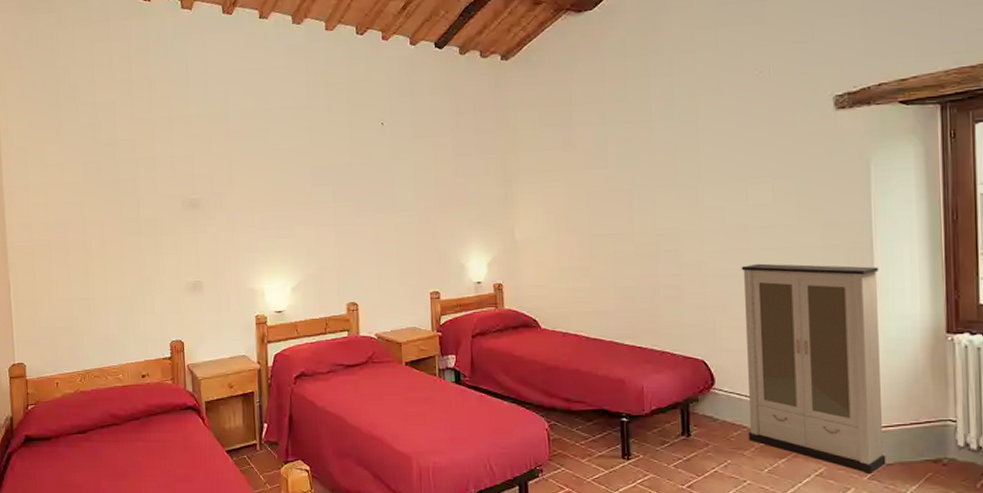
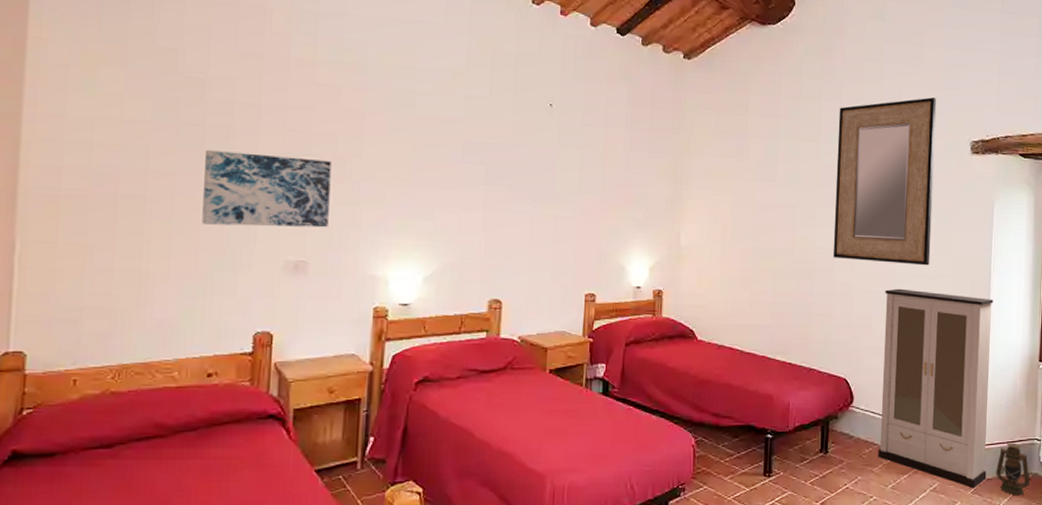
wall art: none [122,197,214,258] -> present [202,150,332,228]
home mirror: none [670,55,793,239] -> present [832,97,937,266]
lantern: none [898,424,946,482] -> present [996,442,1030,495]

